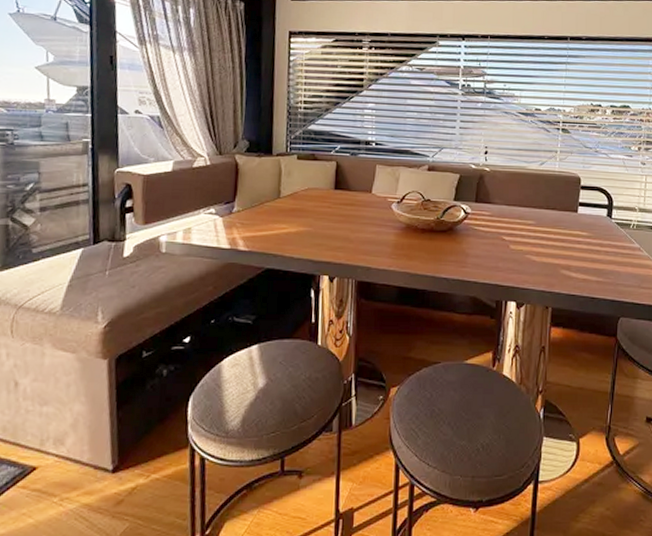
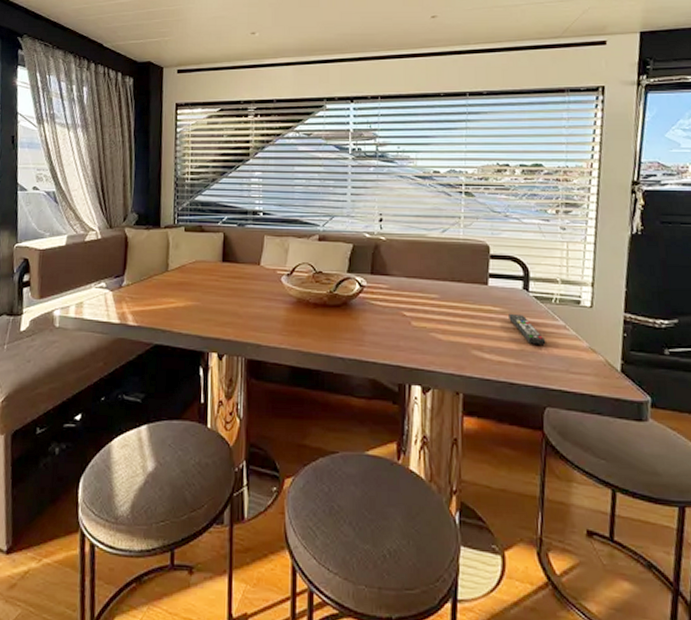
remote control: none [594,237,623,265] -> present [509,313,546,346]

